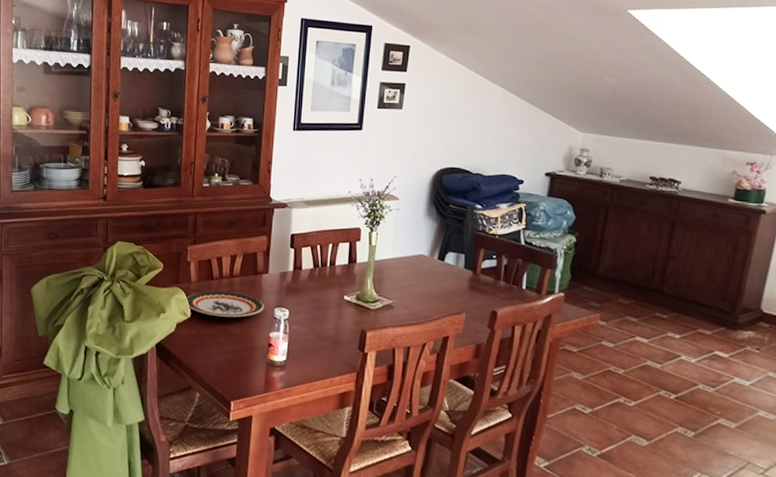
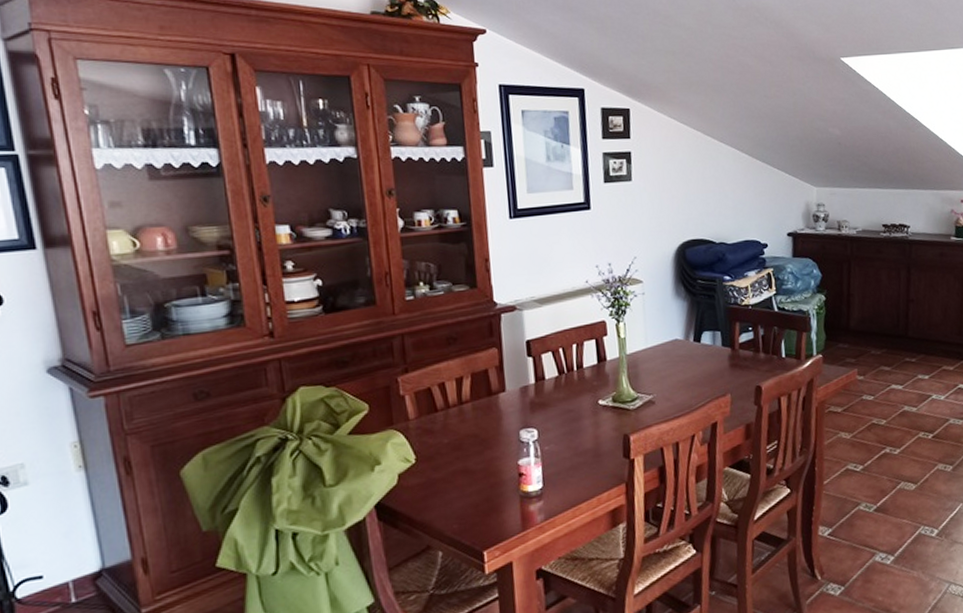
plate: present [185,291,265,318] -> none [405,421,507,456]

